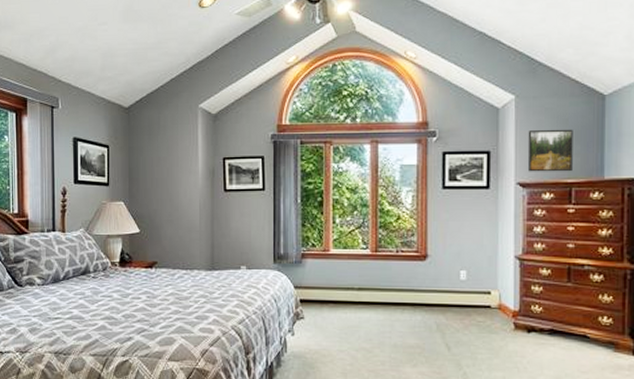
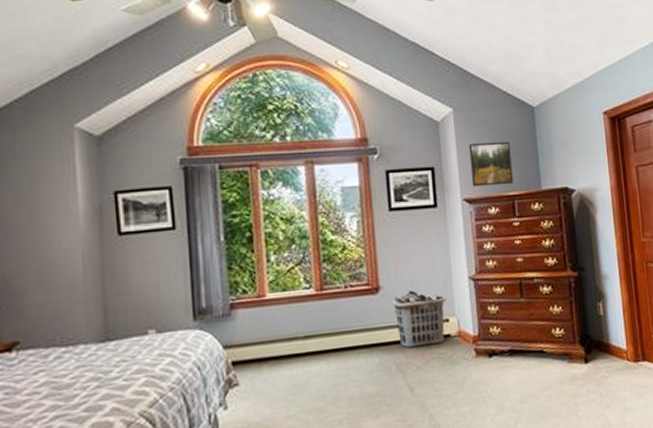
clothes hamper: none [437,262,491,313] -> present [391,291,447,348]

